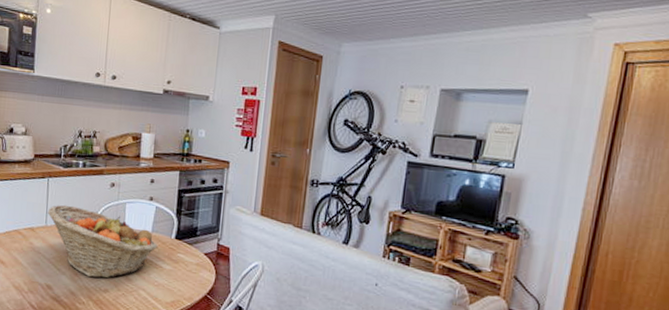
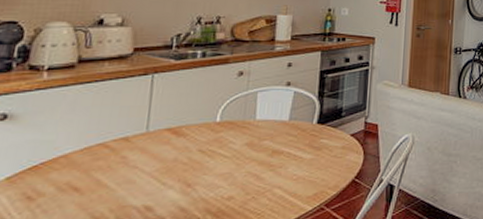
fruit basket: present [47,204,157,278] -> none [149,103,296,186]

